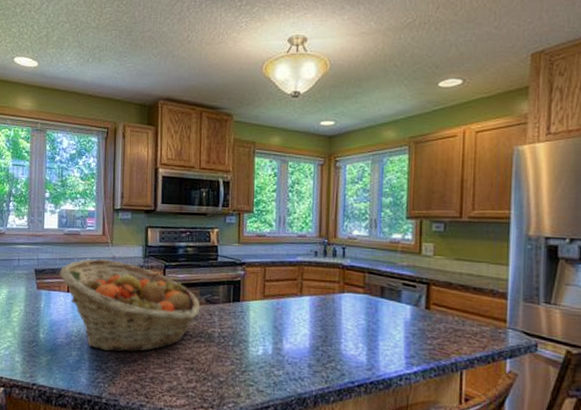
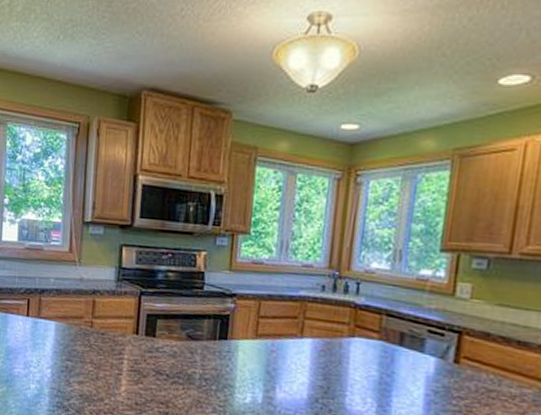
fruit basket: present [59,258,200,352] -> none [18,279,180,390]

